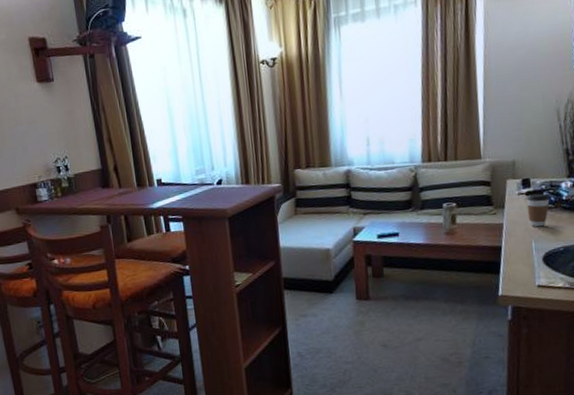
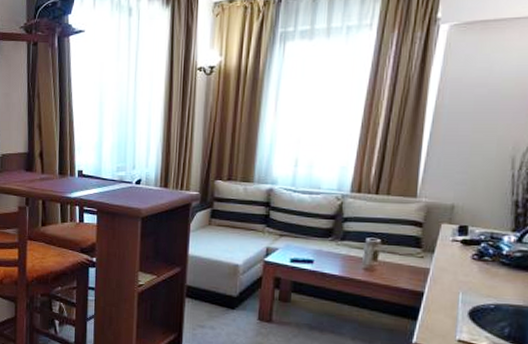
coffee cup: present [526,193,550,227] -> none [459,242,488,279]

